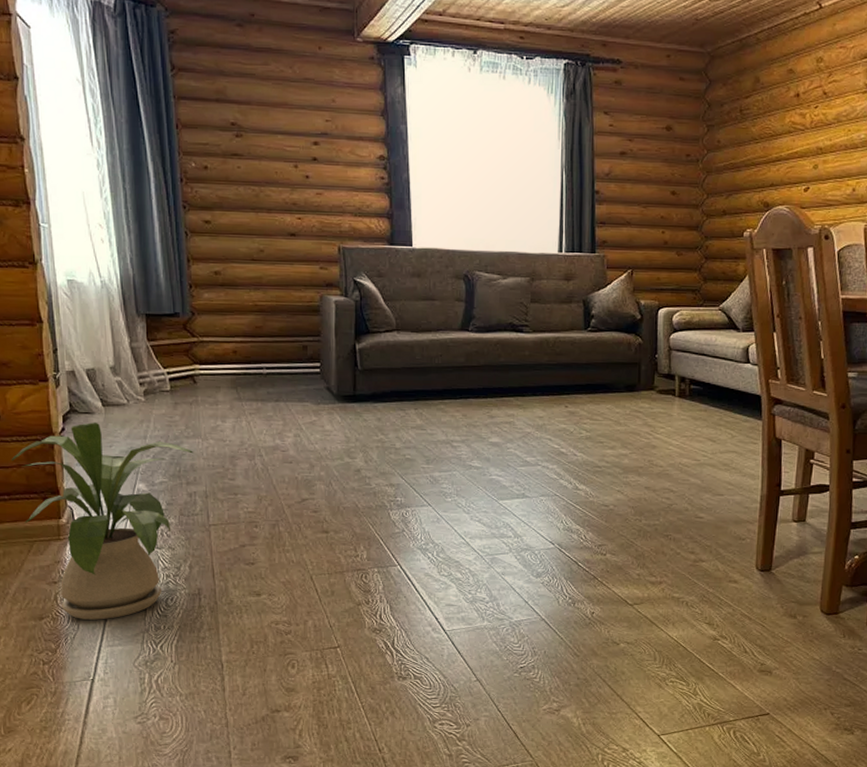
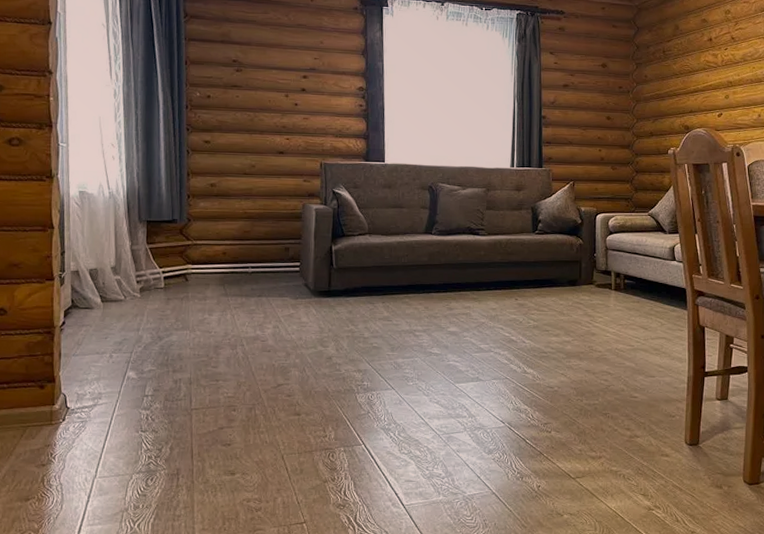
house plant: present [11,421,194,620] -> none [13,316,182,500]

